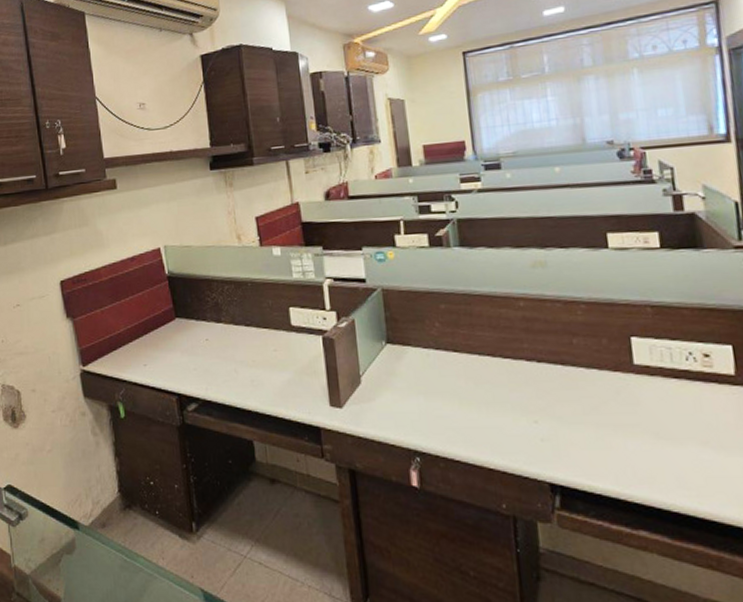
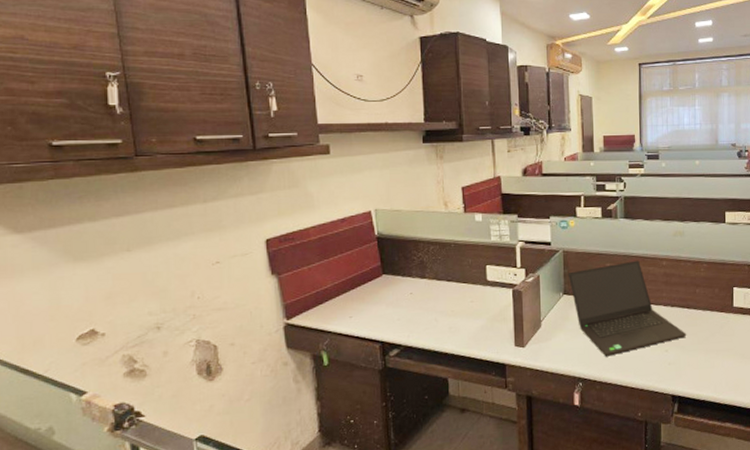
laptop: none [390,300,565,425] -> present [567,260,687,357]

